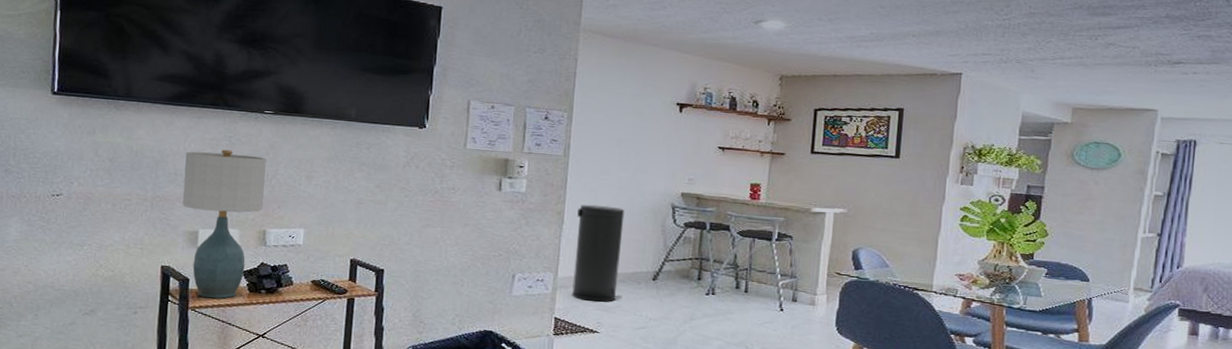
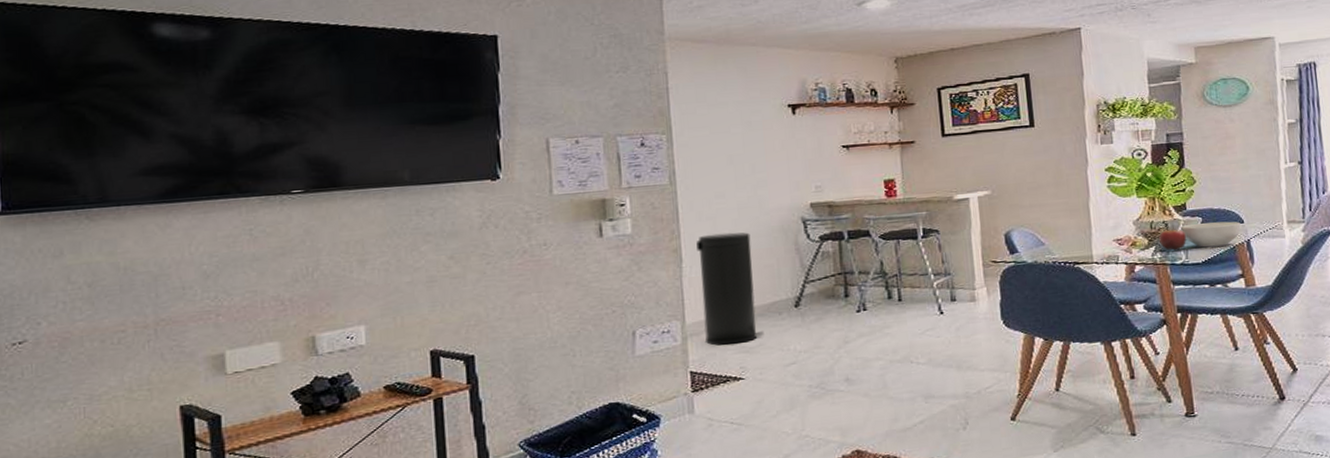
table lamp: present [182,149,266,299] -> none [194,245,308,435]
fruit: none [1001,272,1028,295] -> present [1159,226,1186,251]
bowl: none [1024,273,1085,300] -> present [1181,221,1241,248]

